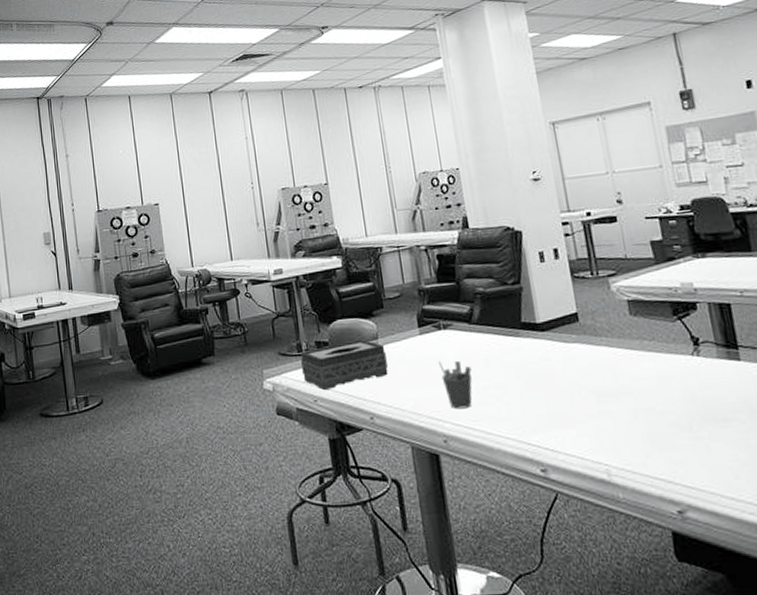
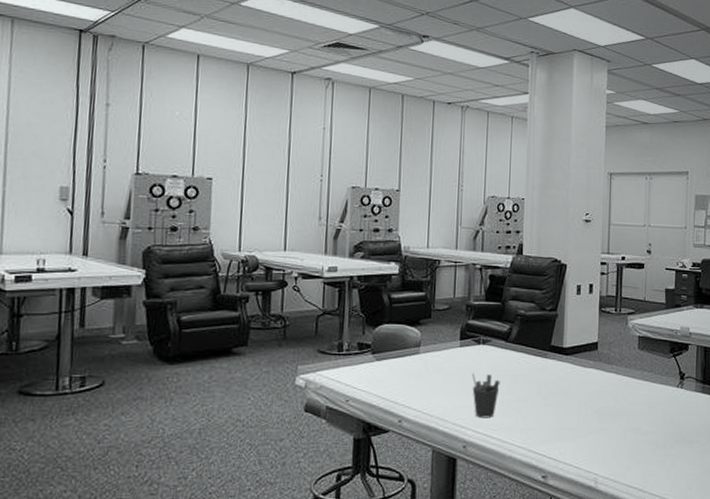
tissue box: present [300,339,389,390] -> none [339,345,425,390]

